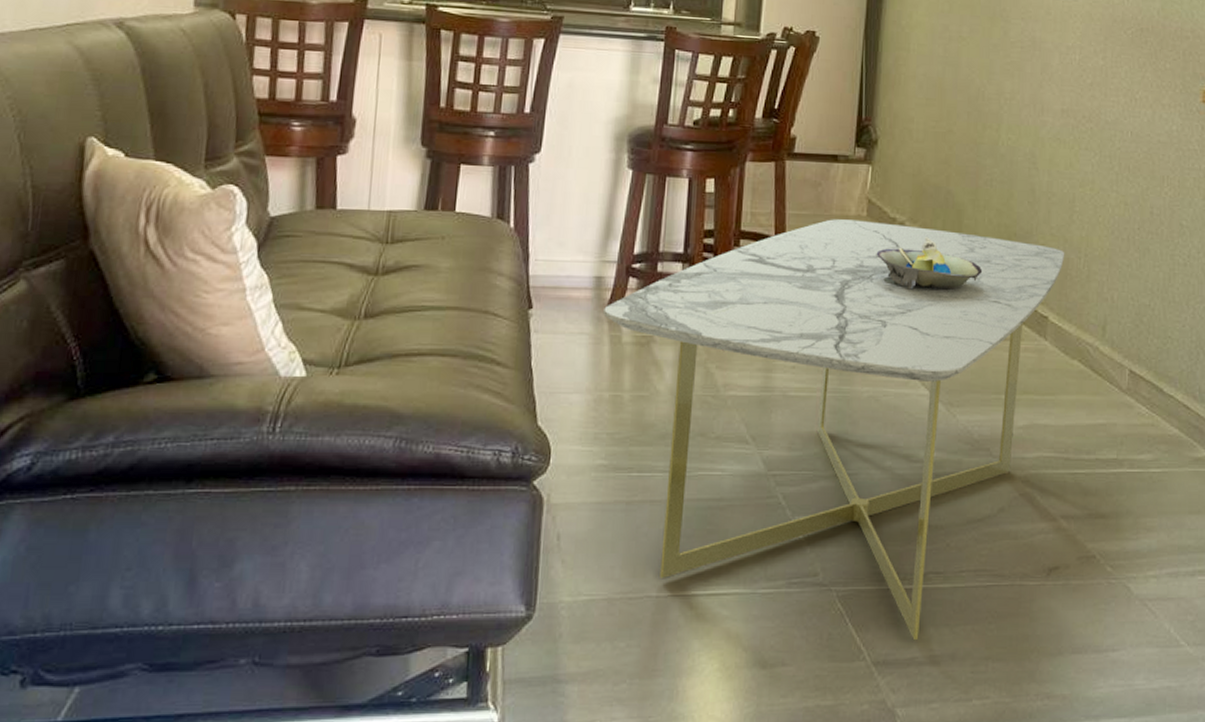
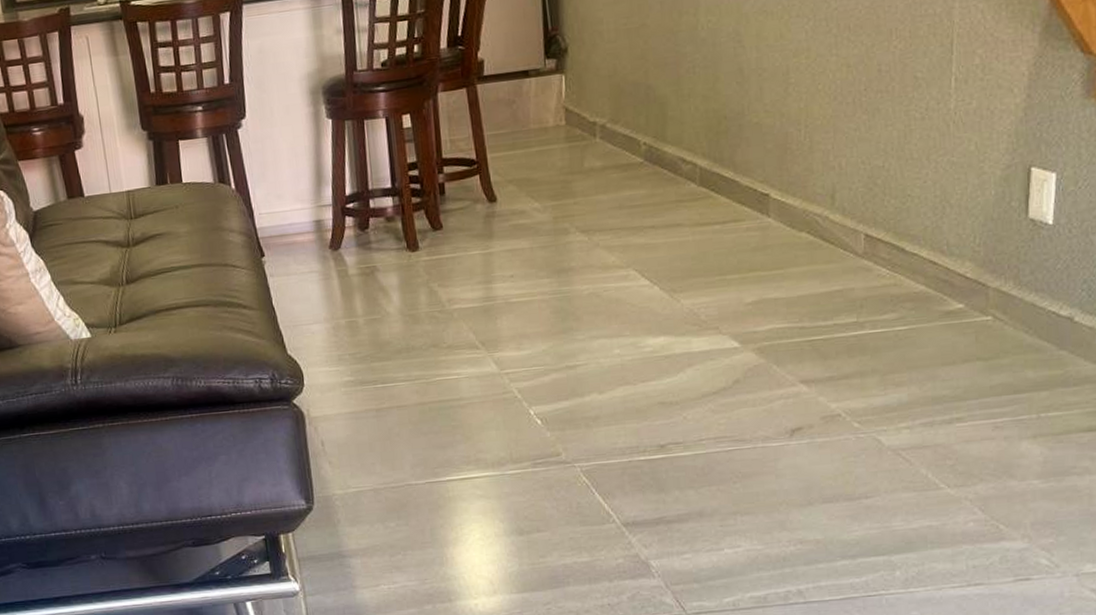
coffee table: present [604,219,1065,641] -> none [327,123,783,503]
decorative bowl: present [876,237,983,290] -> none [580,135,694,189]

